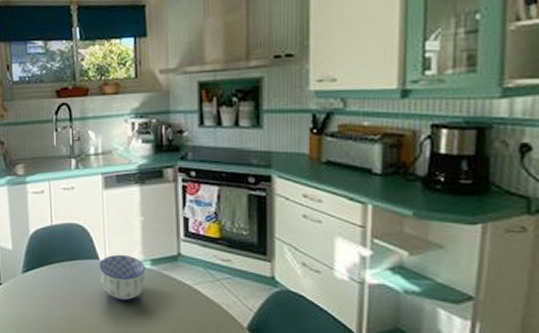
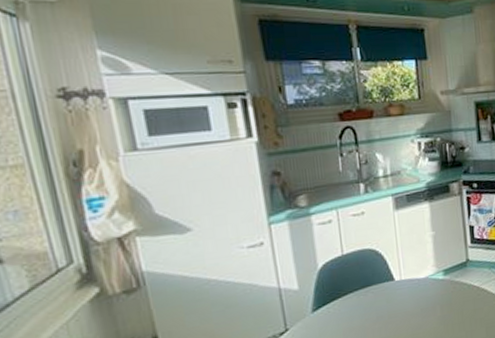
bowl: present [99,254,145,301] -> none [394,270,440,316]

